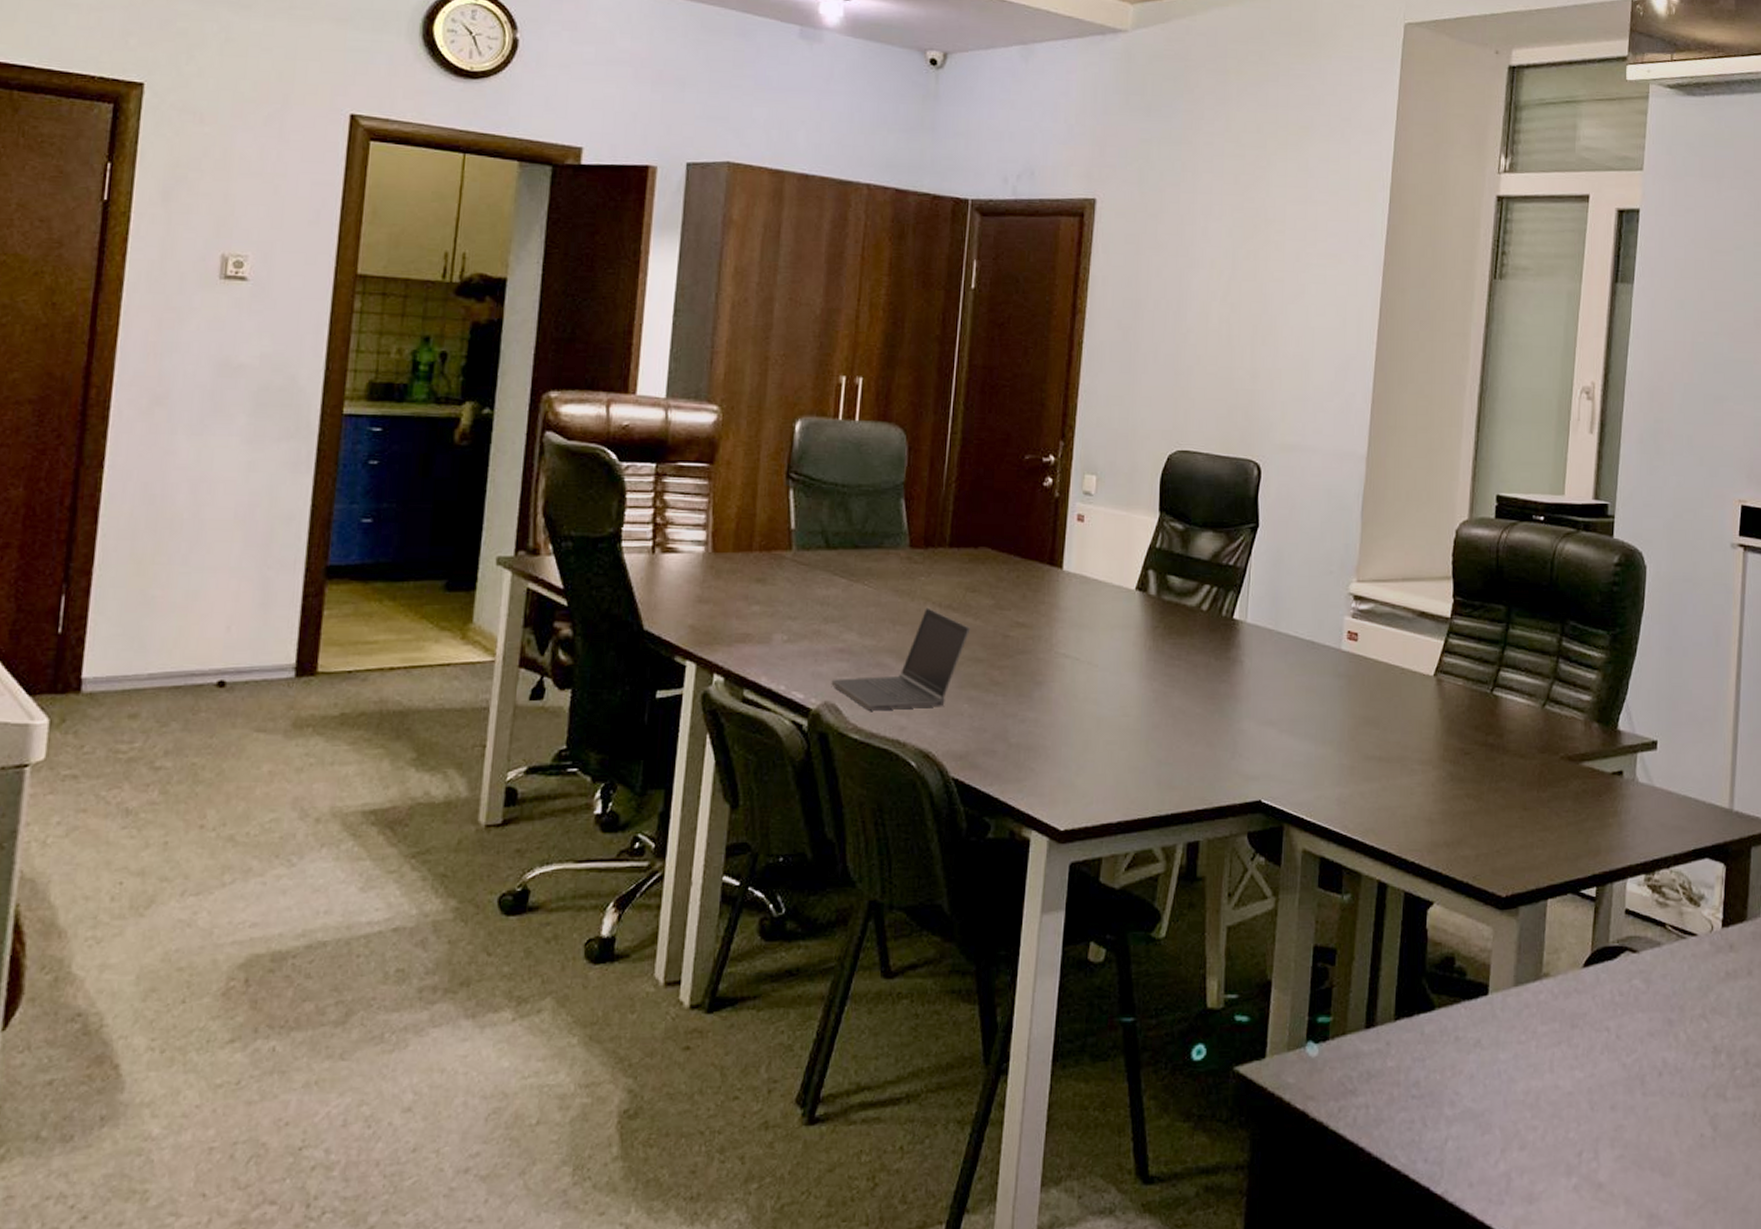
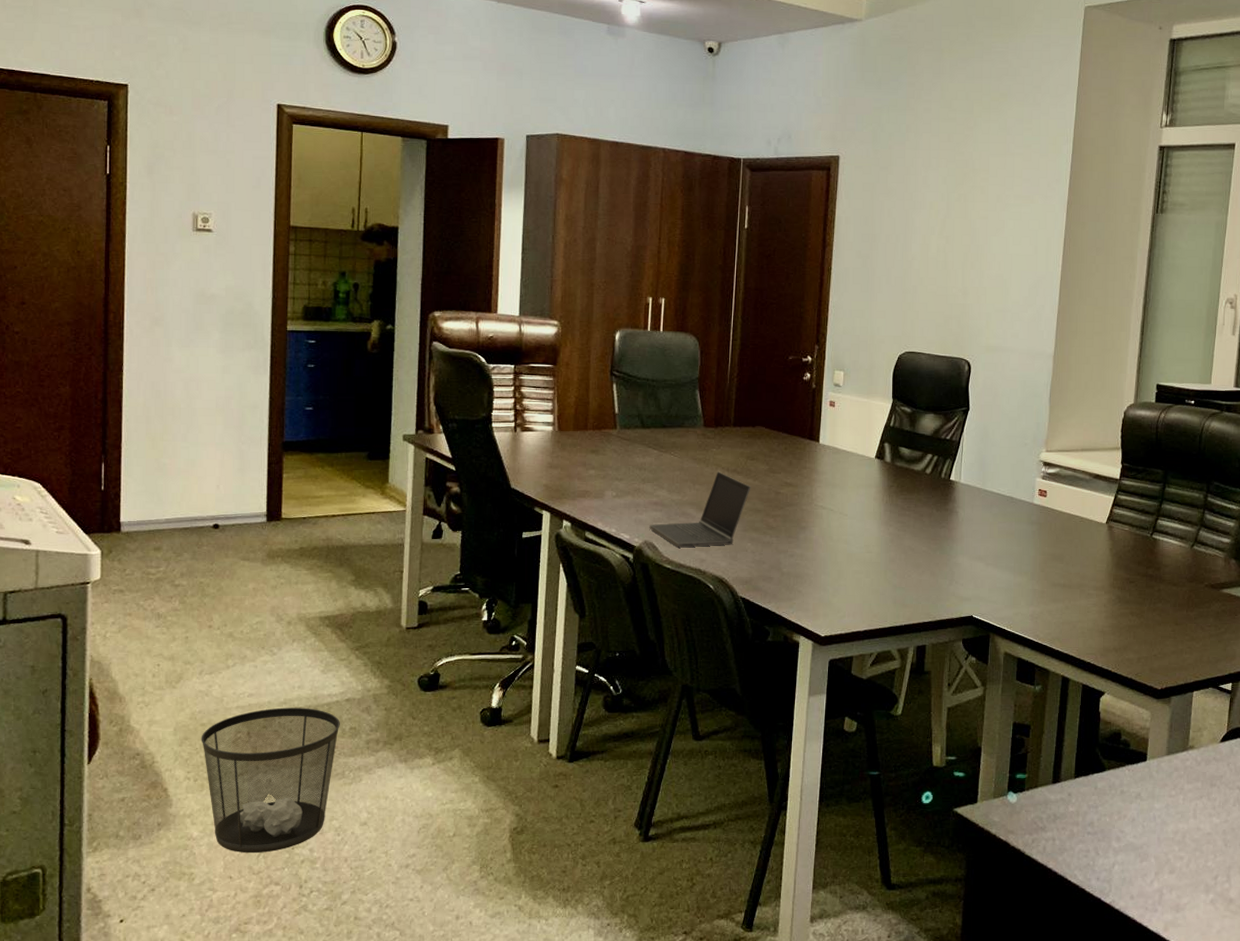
waste bin: none [175,942,382,1158] -> present [201,707,340,854]

